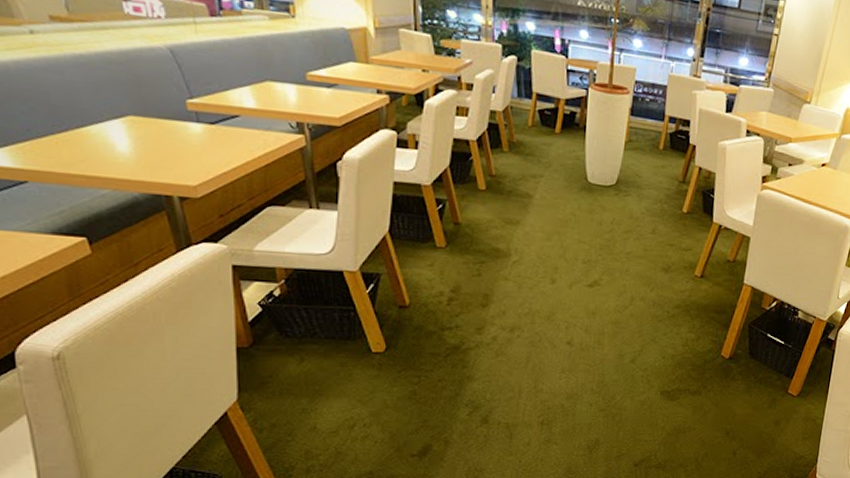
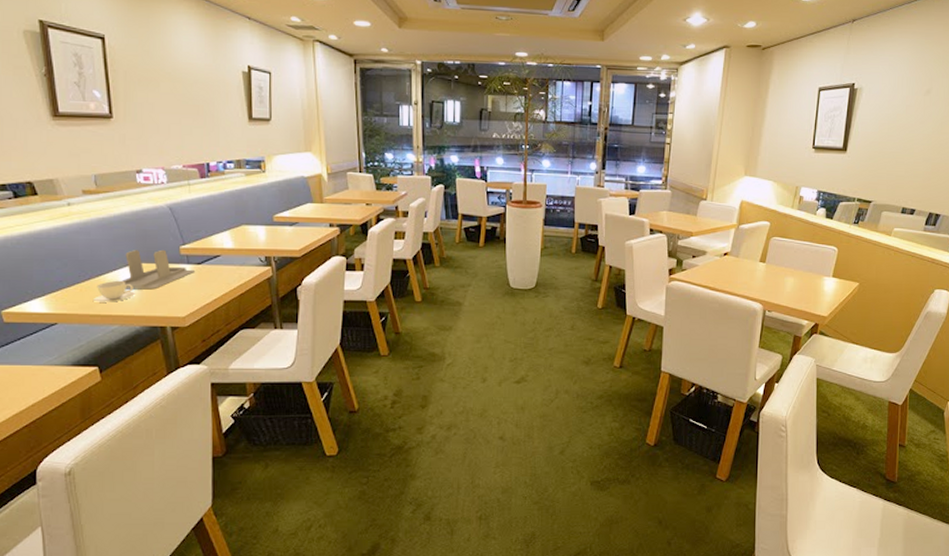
teacup: none [73,134,129,162] -> present [92,280,135,302]
napkin holder: none [112,99,206,150] -> present [122,249,194,290]

